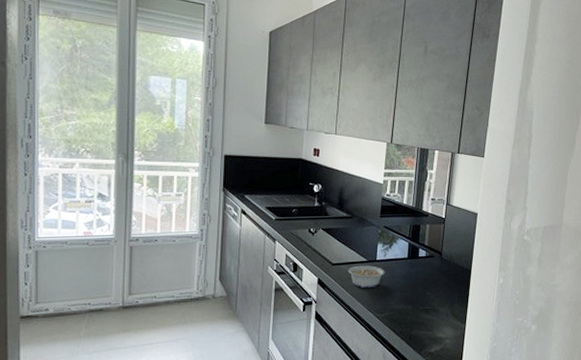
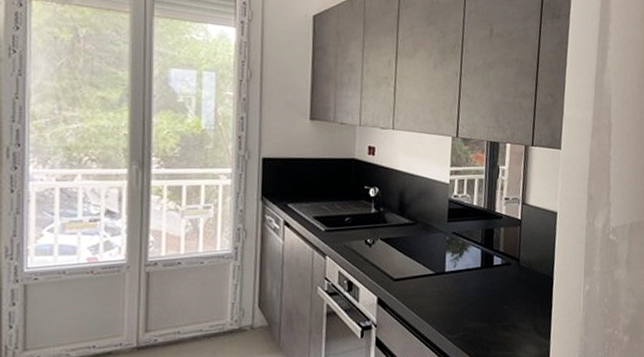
legume: present [341,265,385,288] -> none [405,278,456,306]

